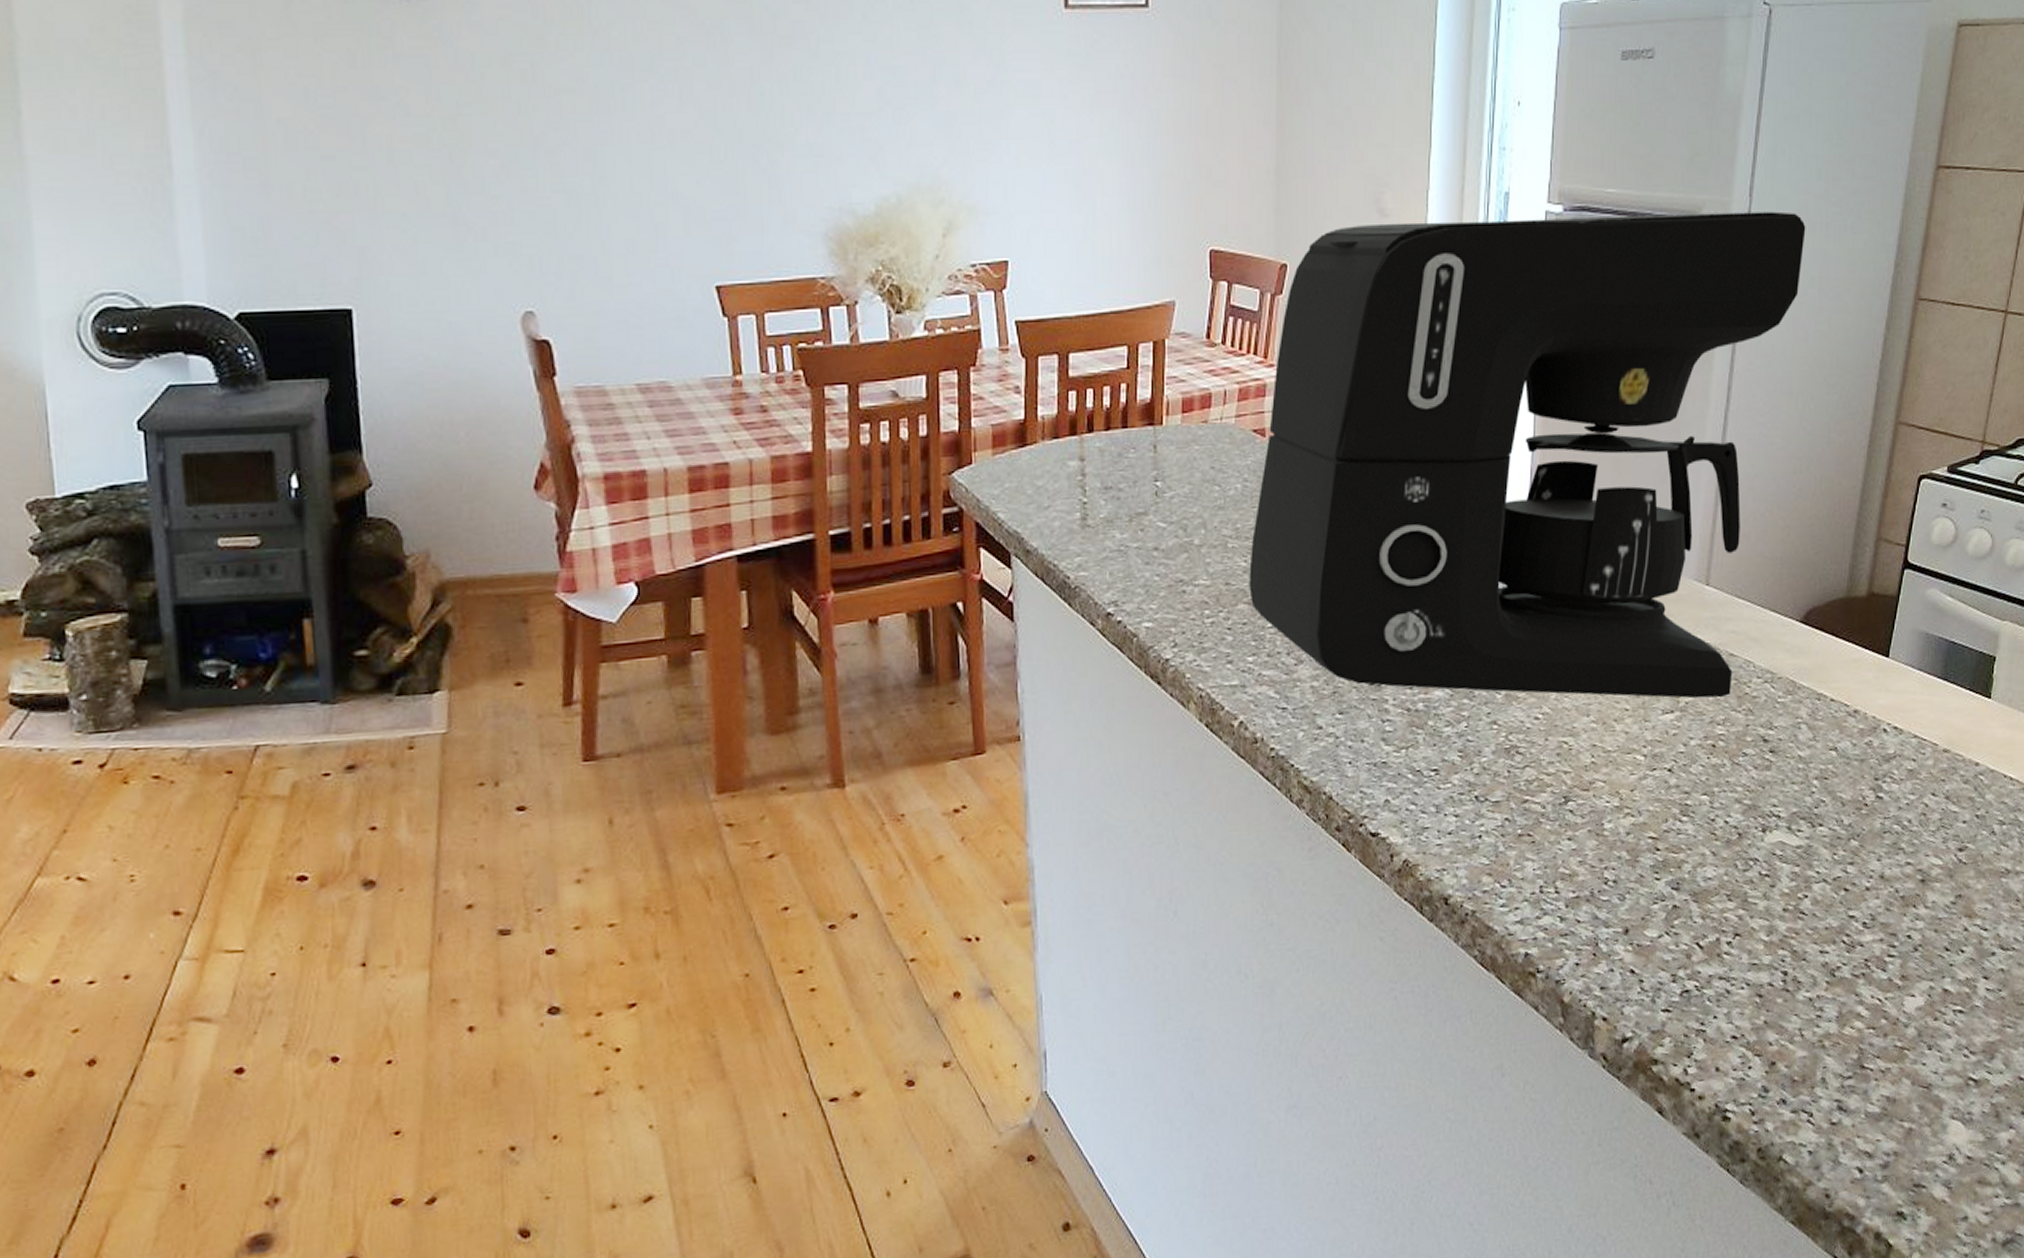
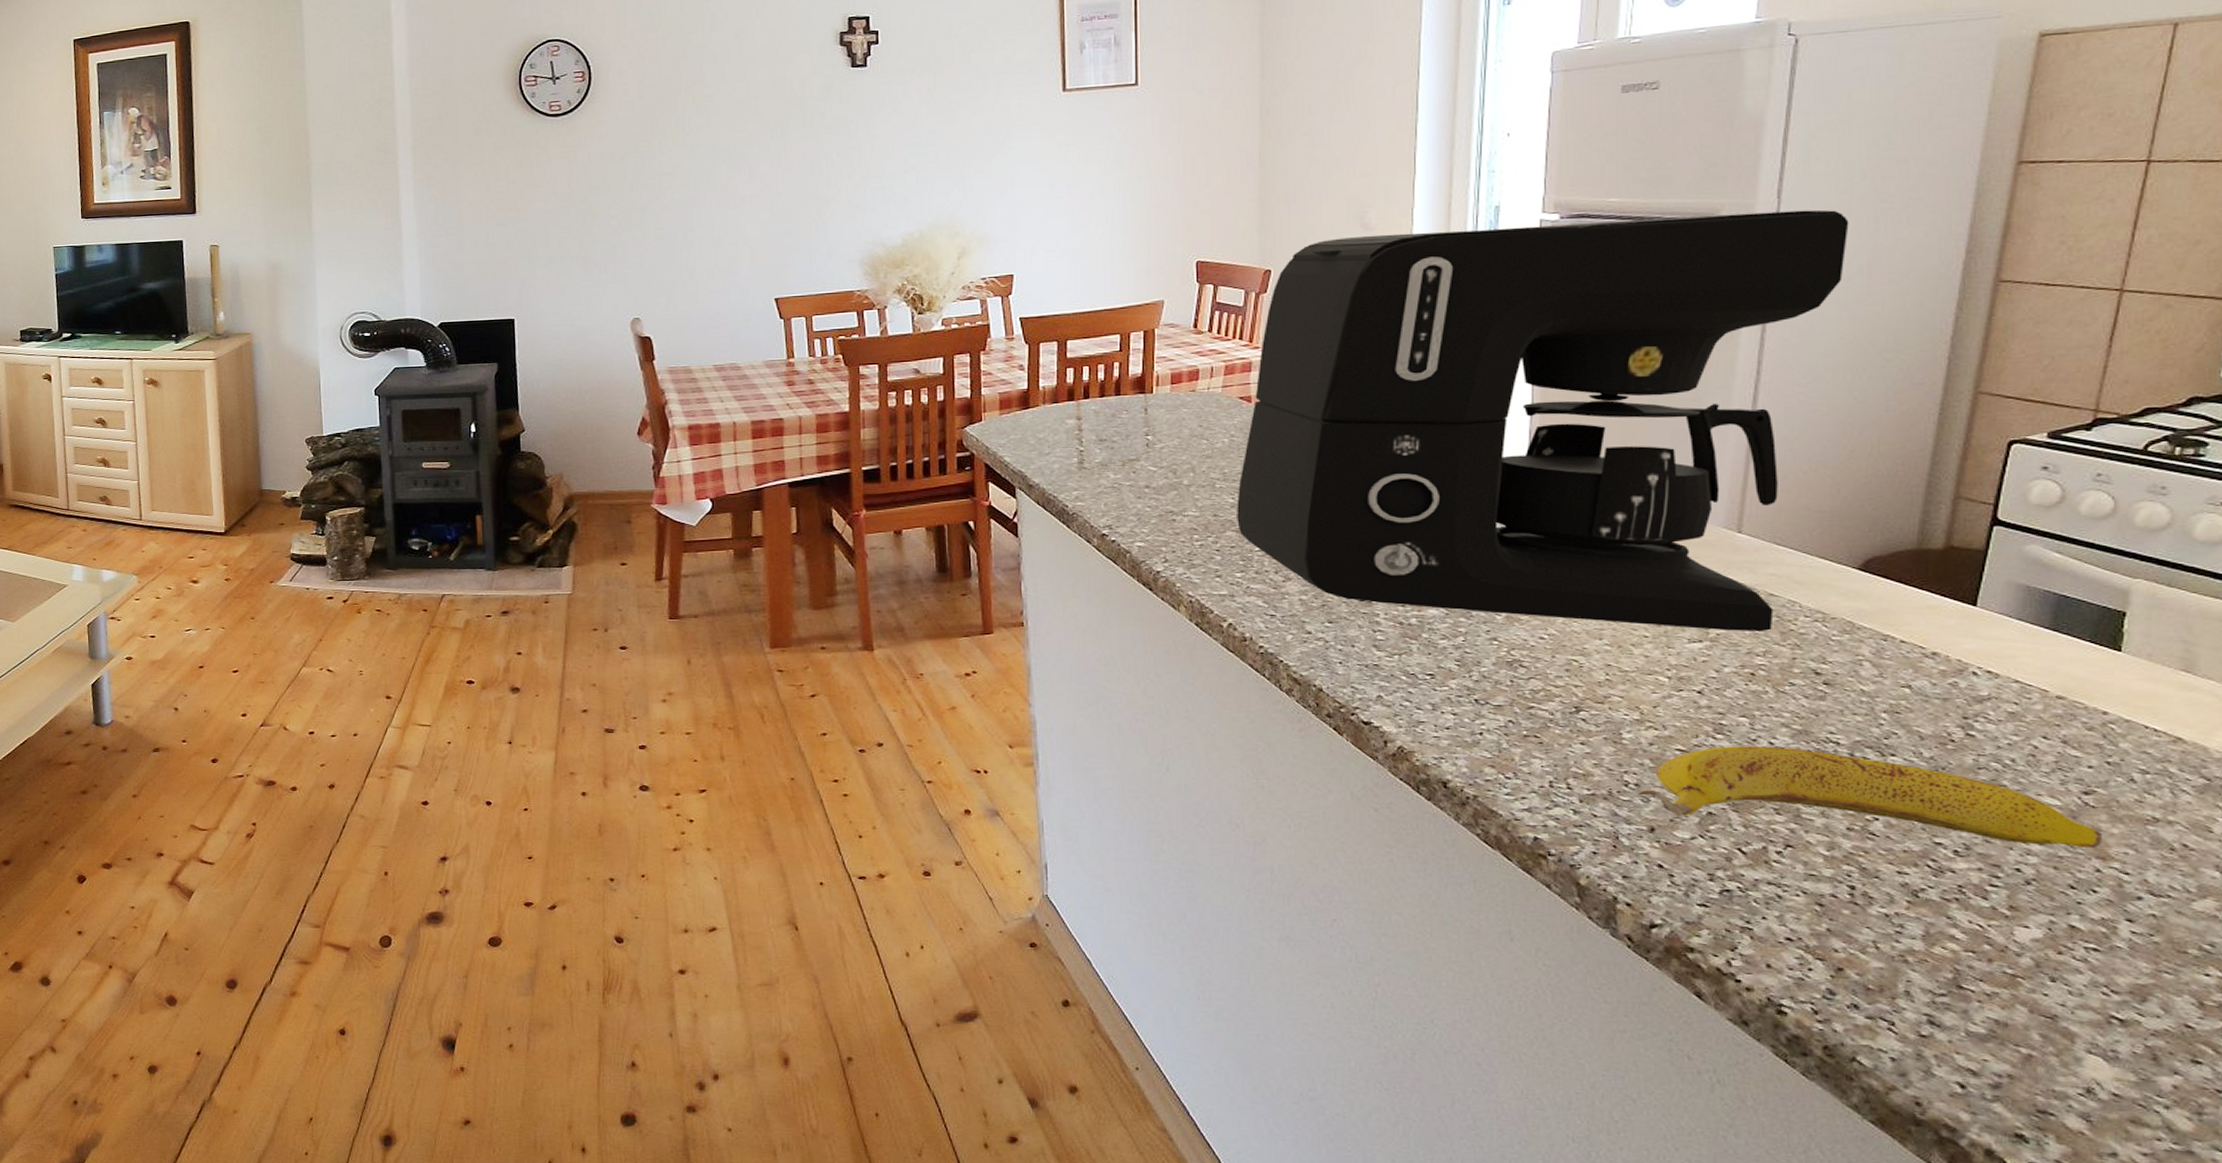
banana: none [1616,825,1970,913] -> present [1638,746,2102,848]

